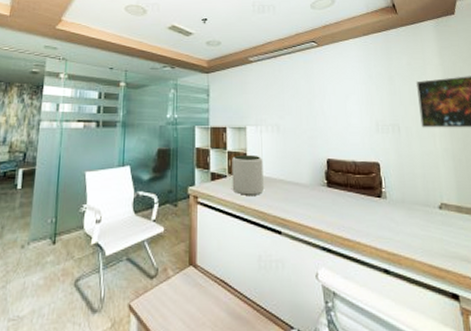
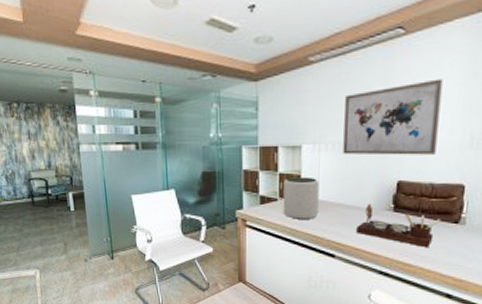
wall art: none [279,79,353,137] -> present [343,78,443,155]
desk organizer: none [298,179,367,222] -> present [356,203,441,248]

